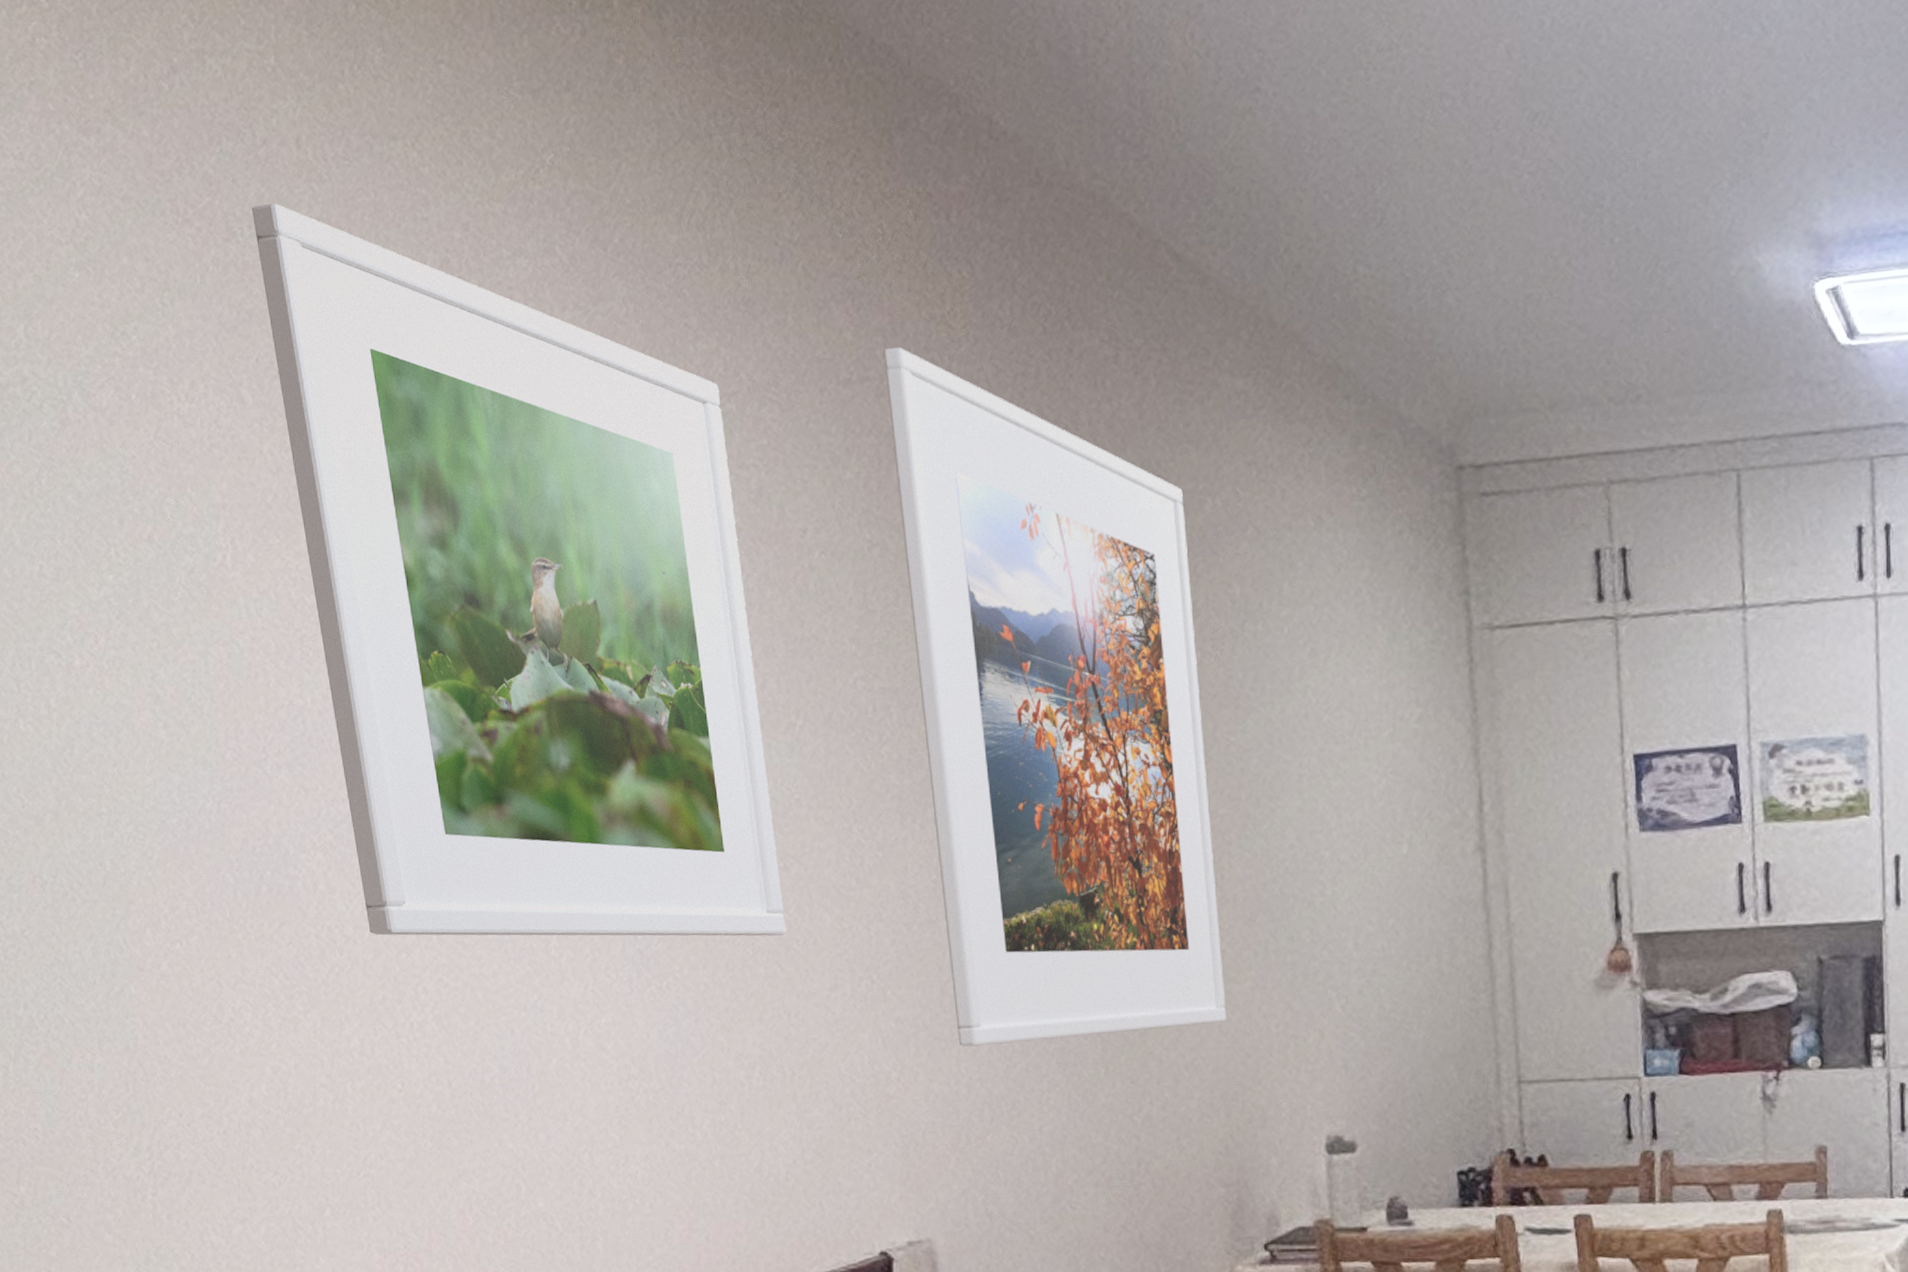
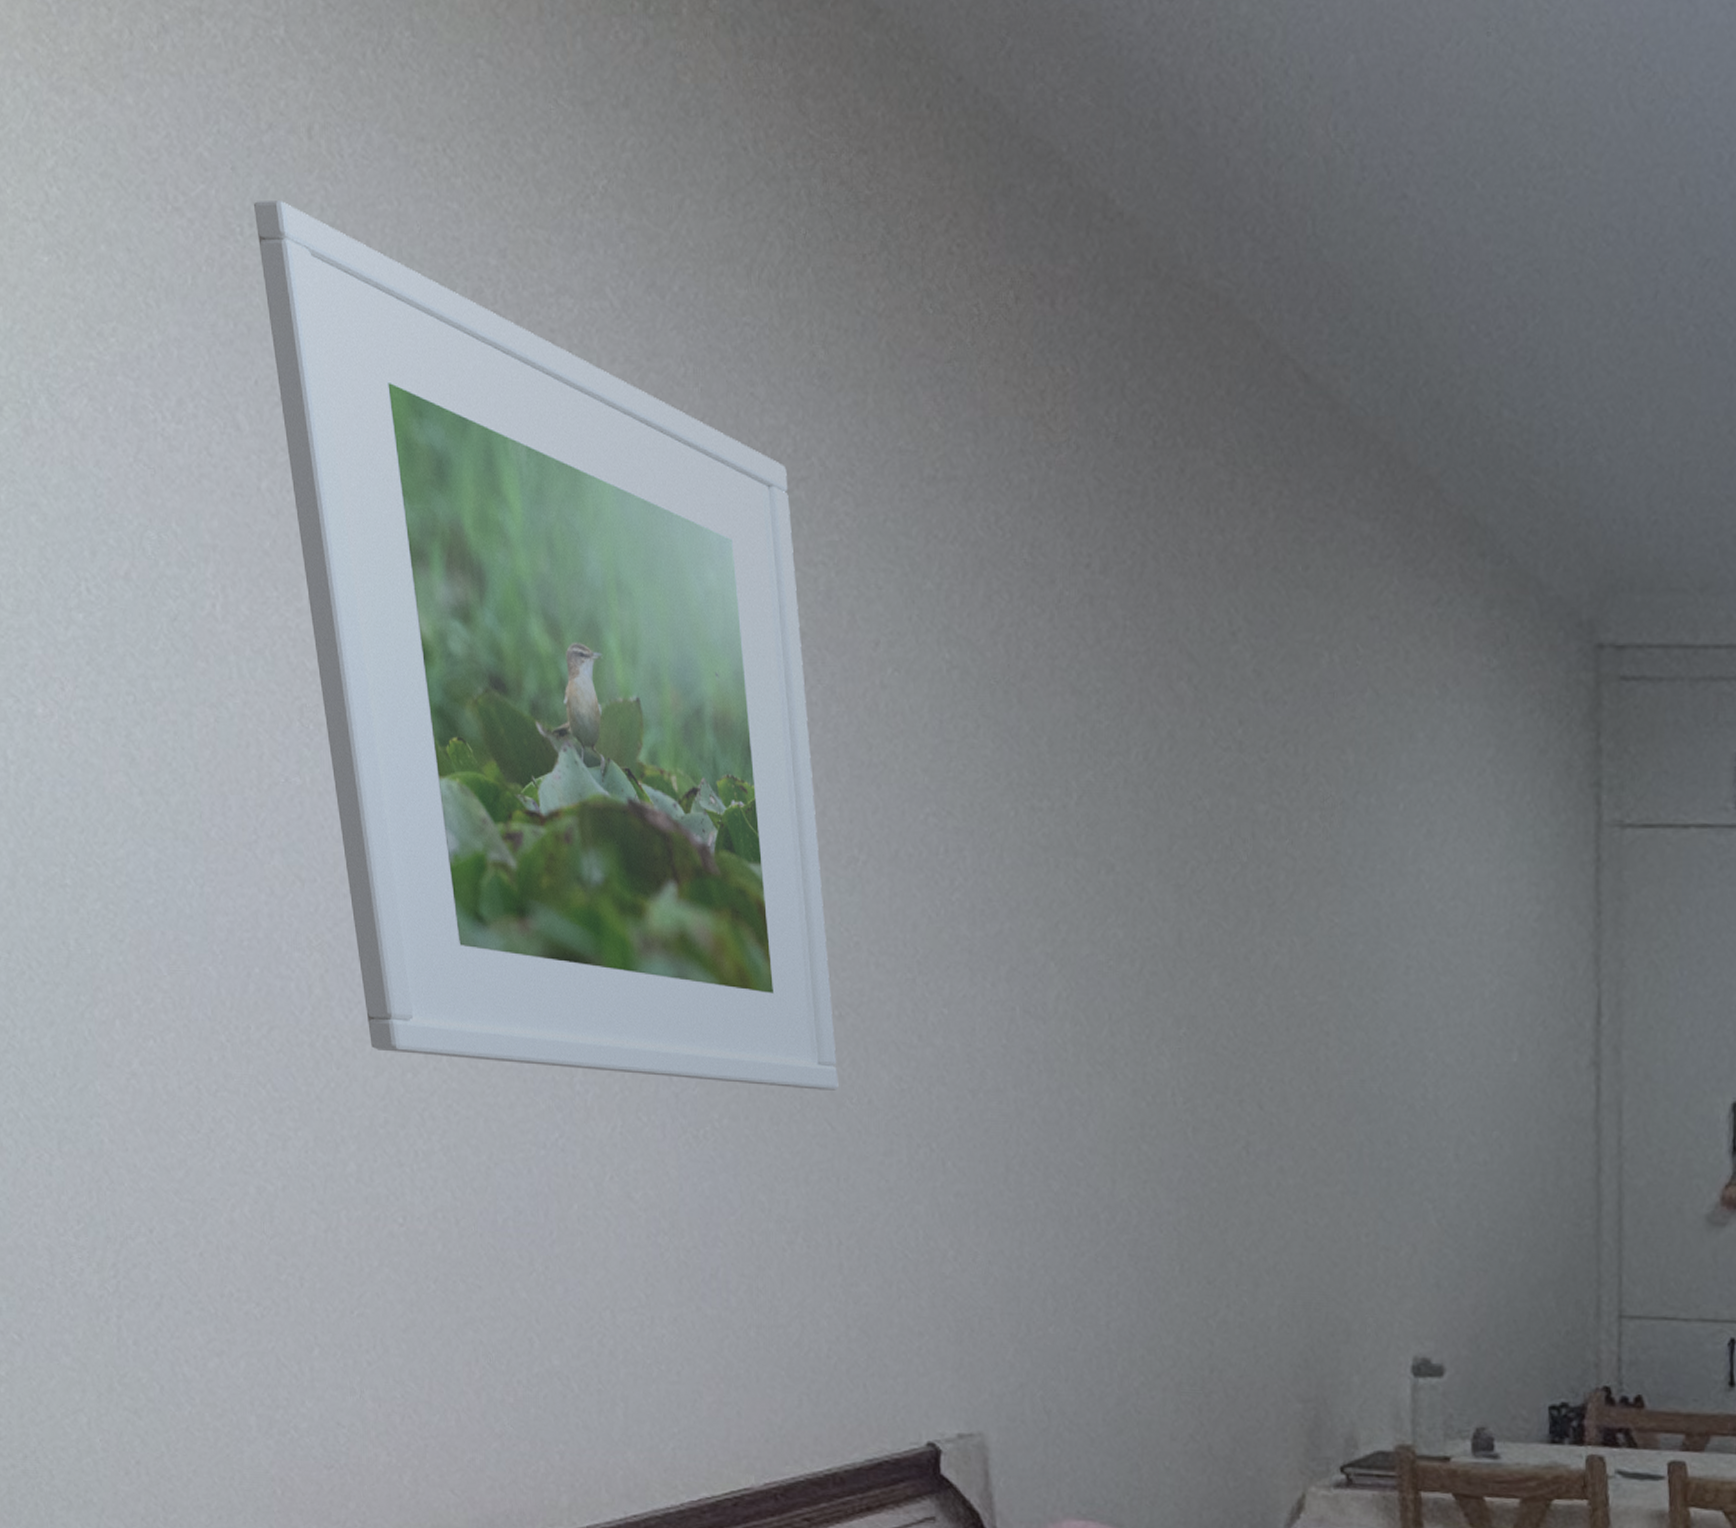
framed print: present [883,347,1227,1047] -> none [974,446,1314,1230]

